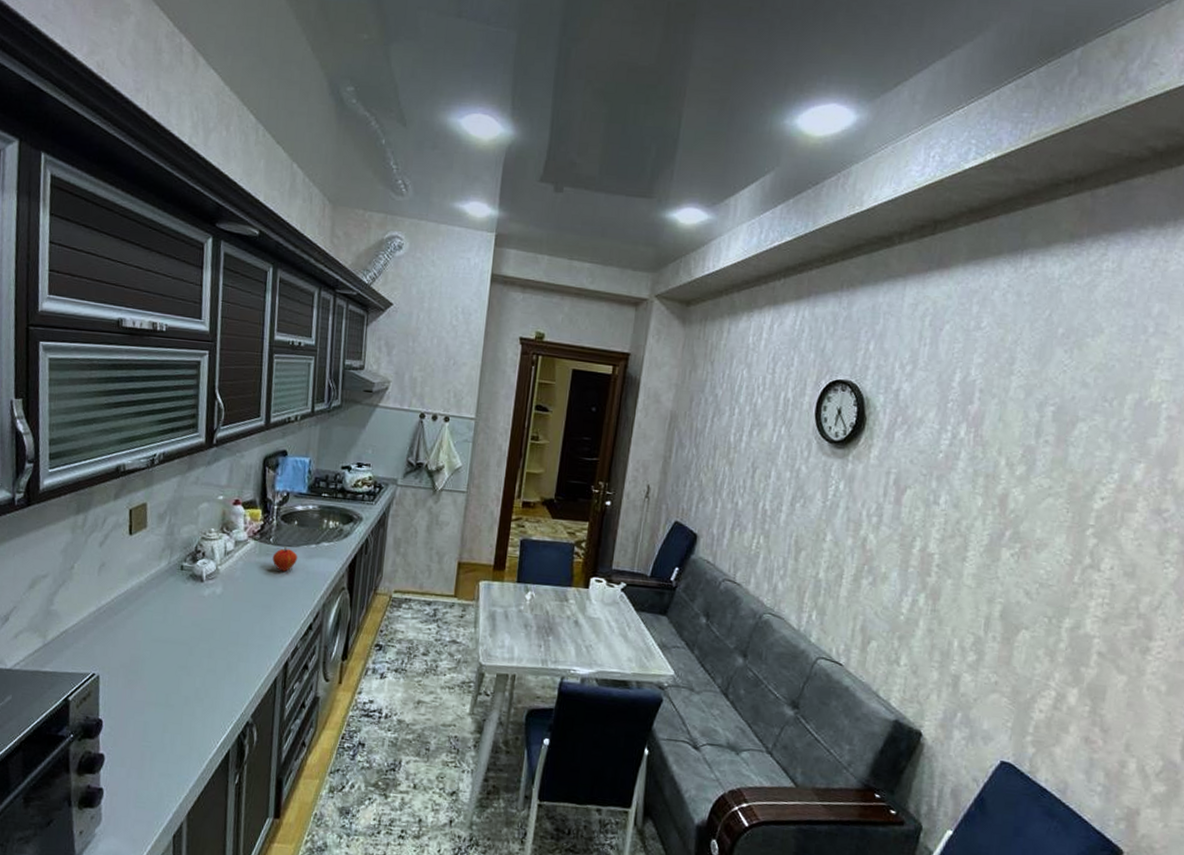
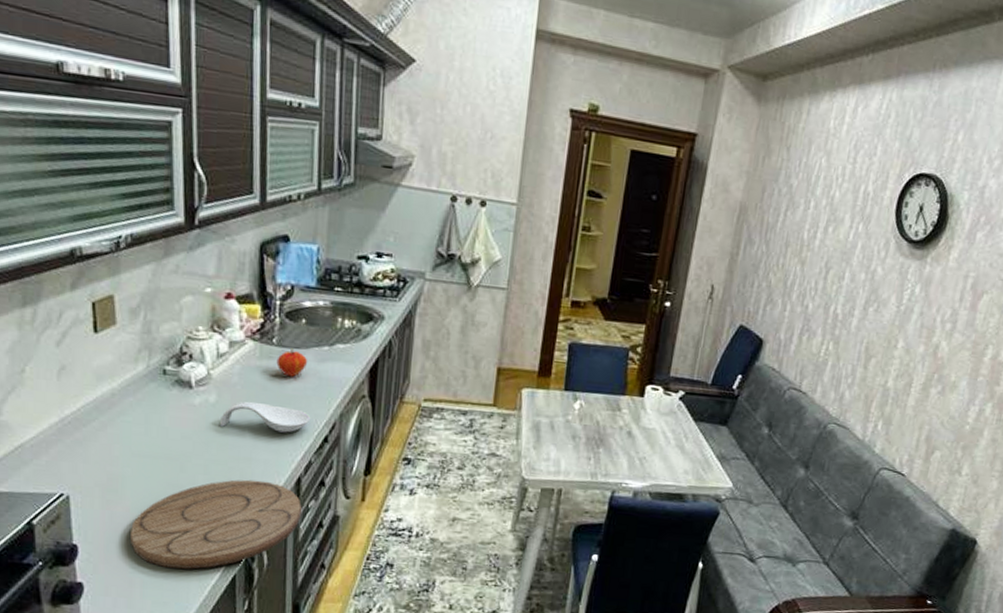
cutting board: none [145,662,288,744] -> present [131,479,301,569]
spoon rest: none [223,593,299,621] -> present [219,401,311,433]

